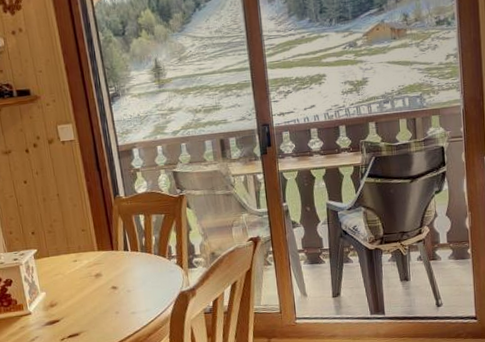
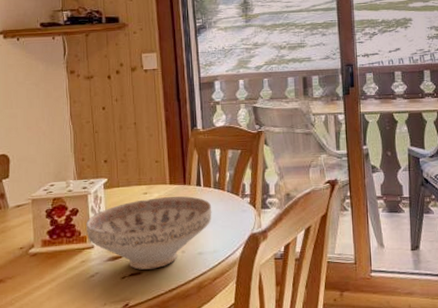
decorative bowl: none [21,261,142,331] -> present [86,196,212,270]

